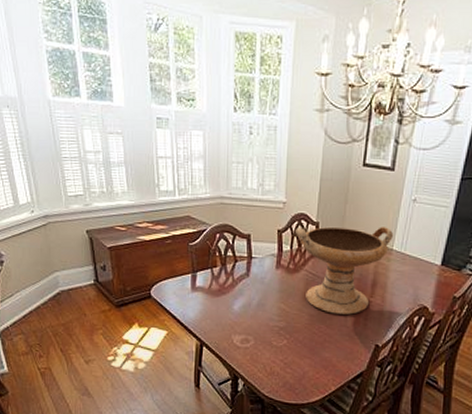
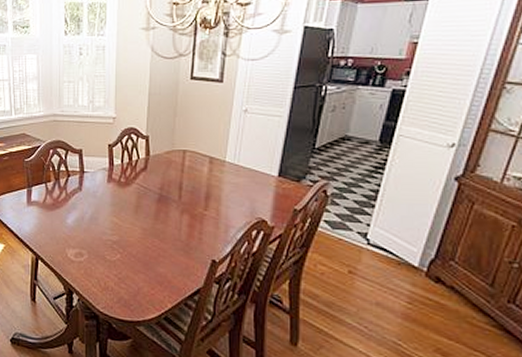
decorative bowl: present [295,226,393,315] -> none [126,138,225,228]

